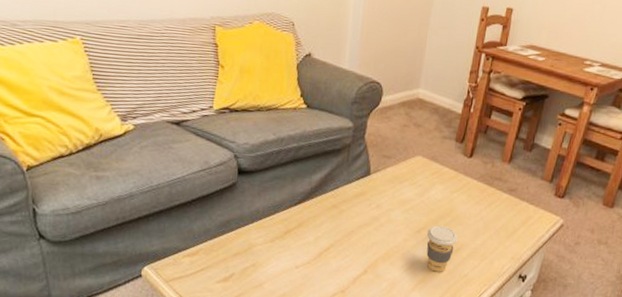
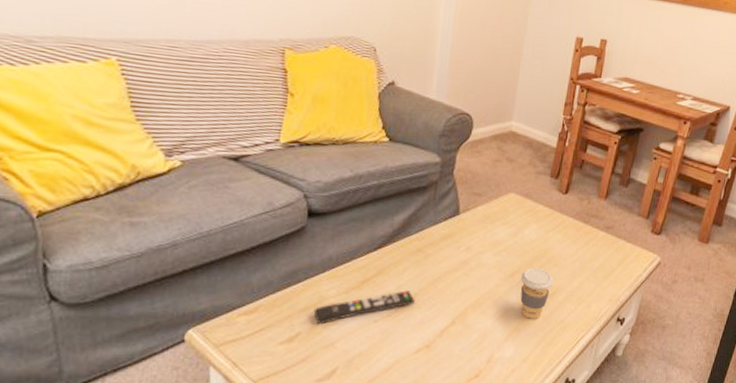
remote control: none [244,241,331,268] -> present [313,290,415,325]

